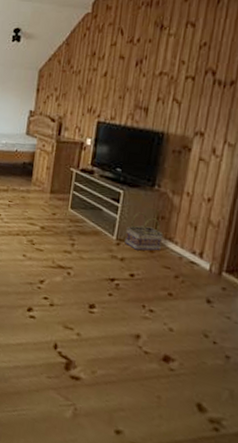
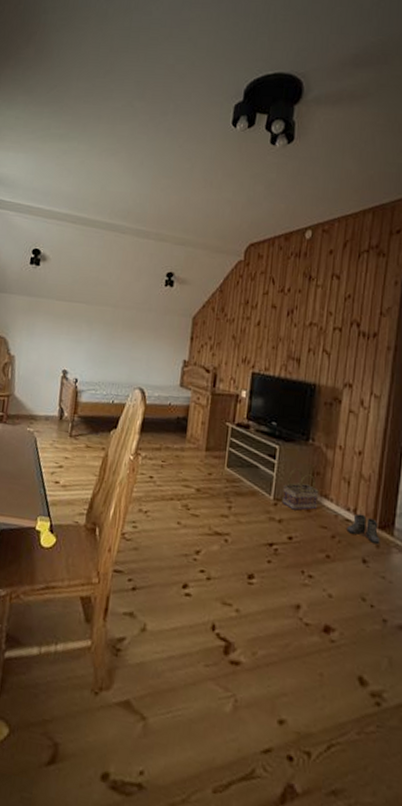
boots: none [191,257,228,287] -> present [346,513,381,544]

